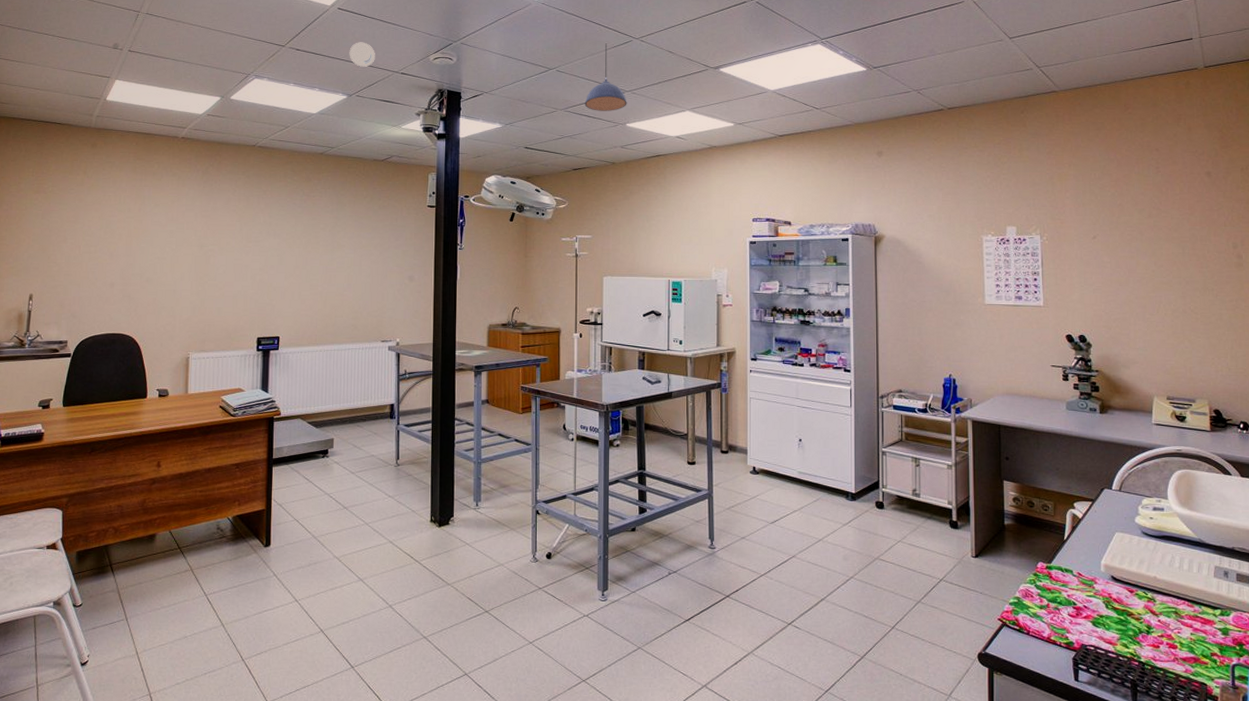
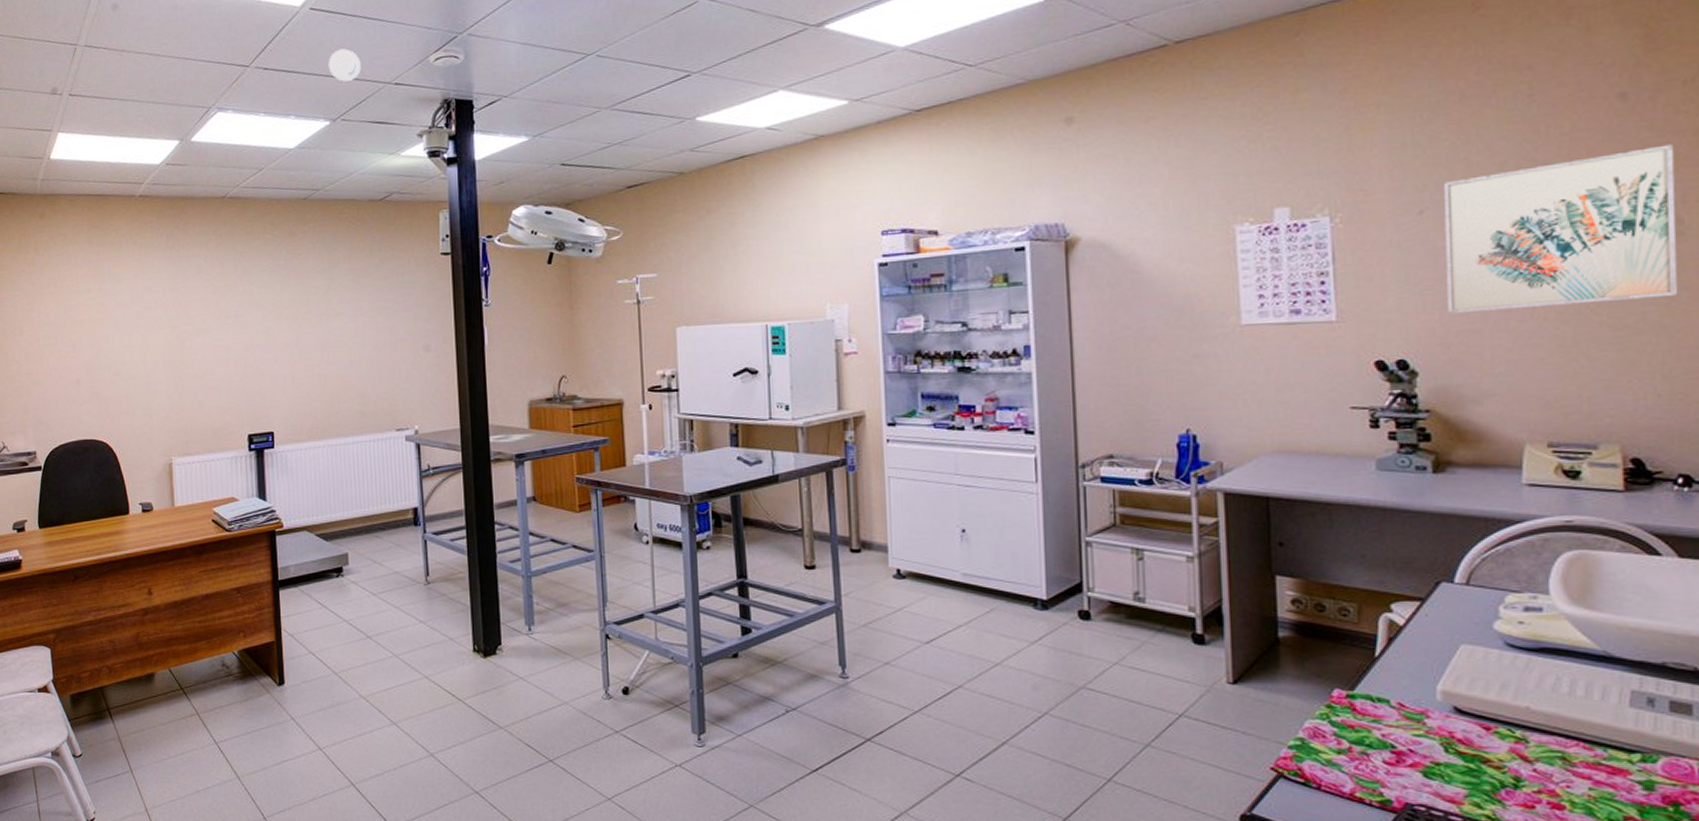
pendant light: present [584,43,627,111] -> none [637,9,696,105]
wall art: none [1107,207,1240,307] -> present [1442,144,1679,315]

